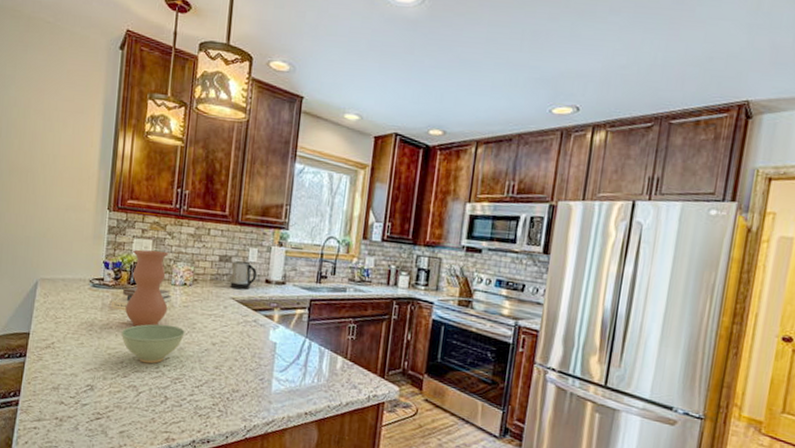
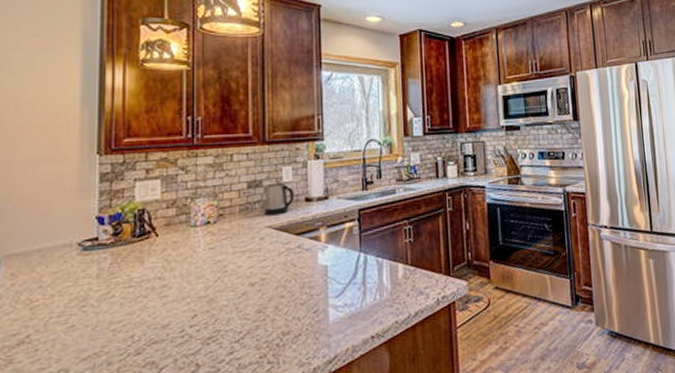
books: present [112,286,172,310] -> none [112,234,192,271]
bowl: present [121,323,185,364] -> none [128,274,214,330]
vase: present [125,249,169,327] -> none [132,190,189,288]

